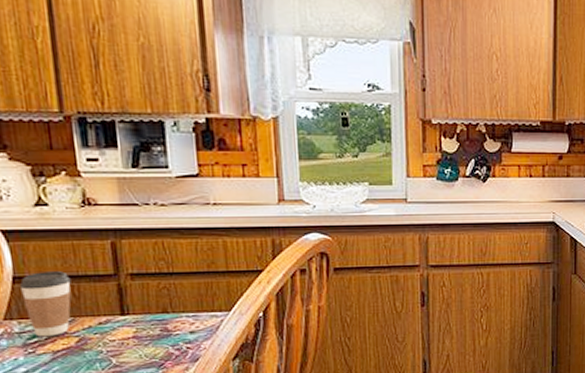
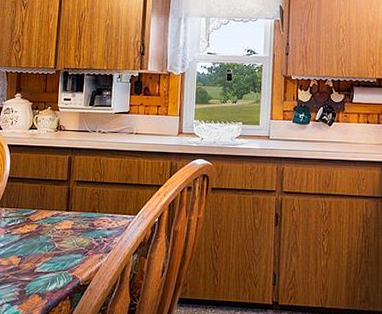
coffee cup: present [19,271,71,337] -> none [10,175,41,222]

